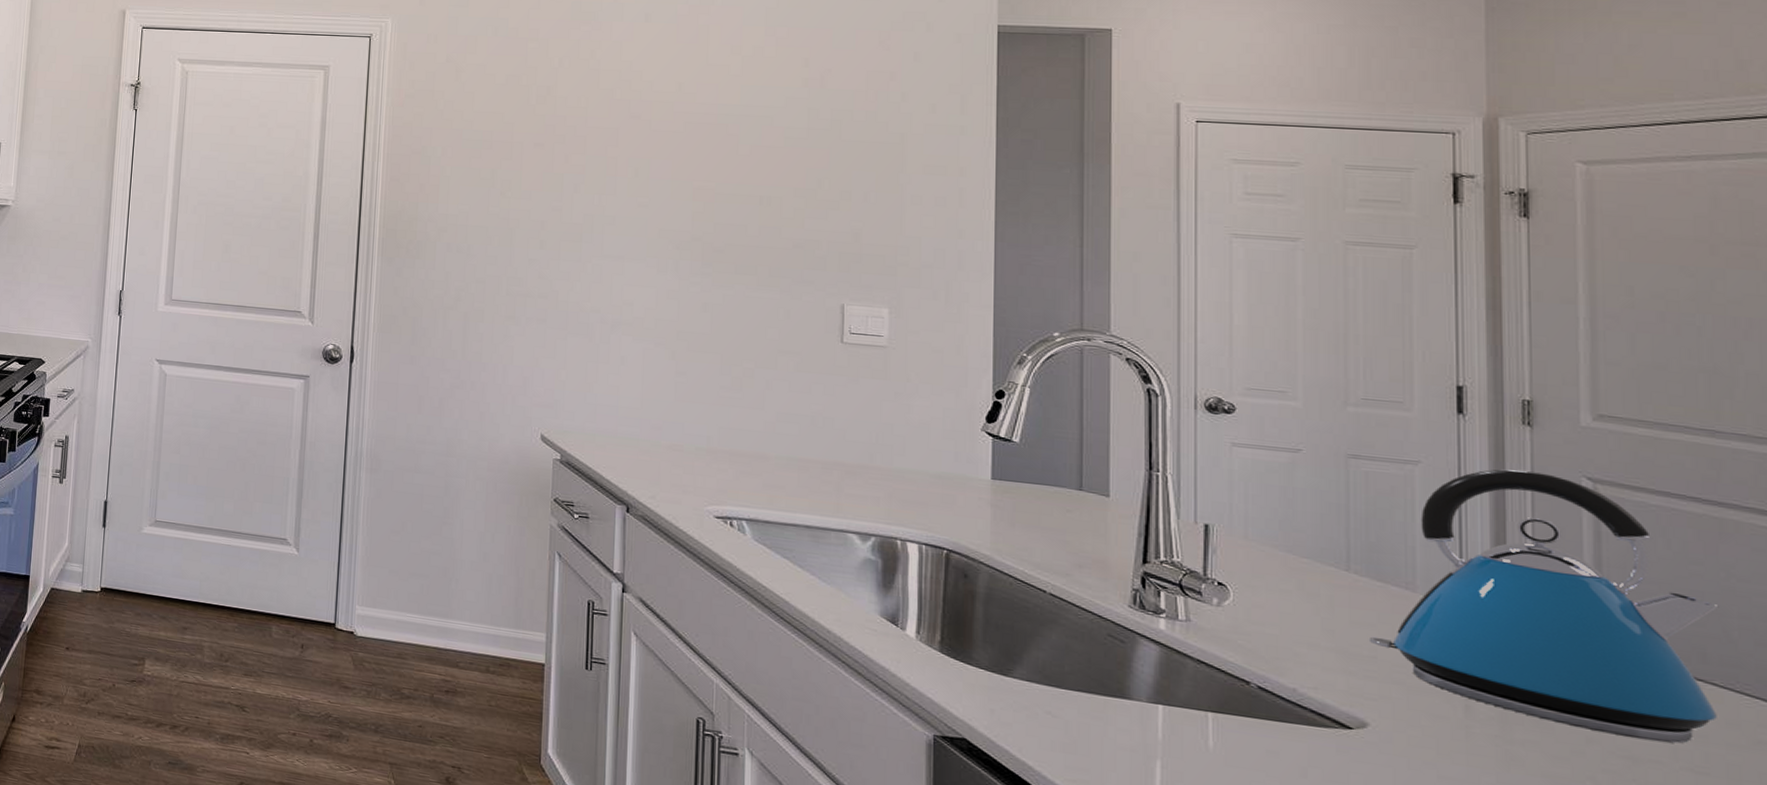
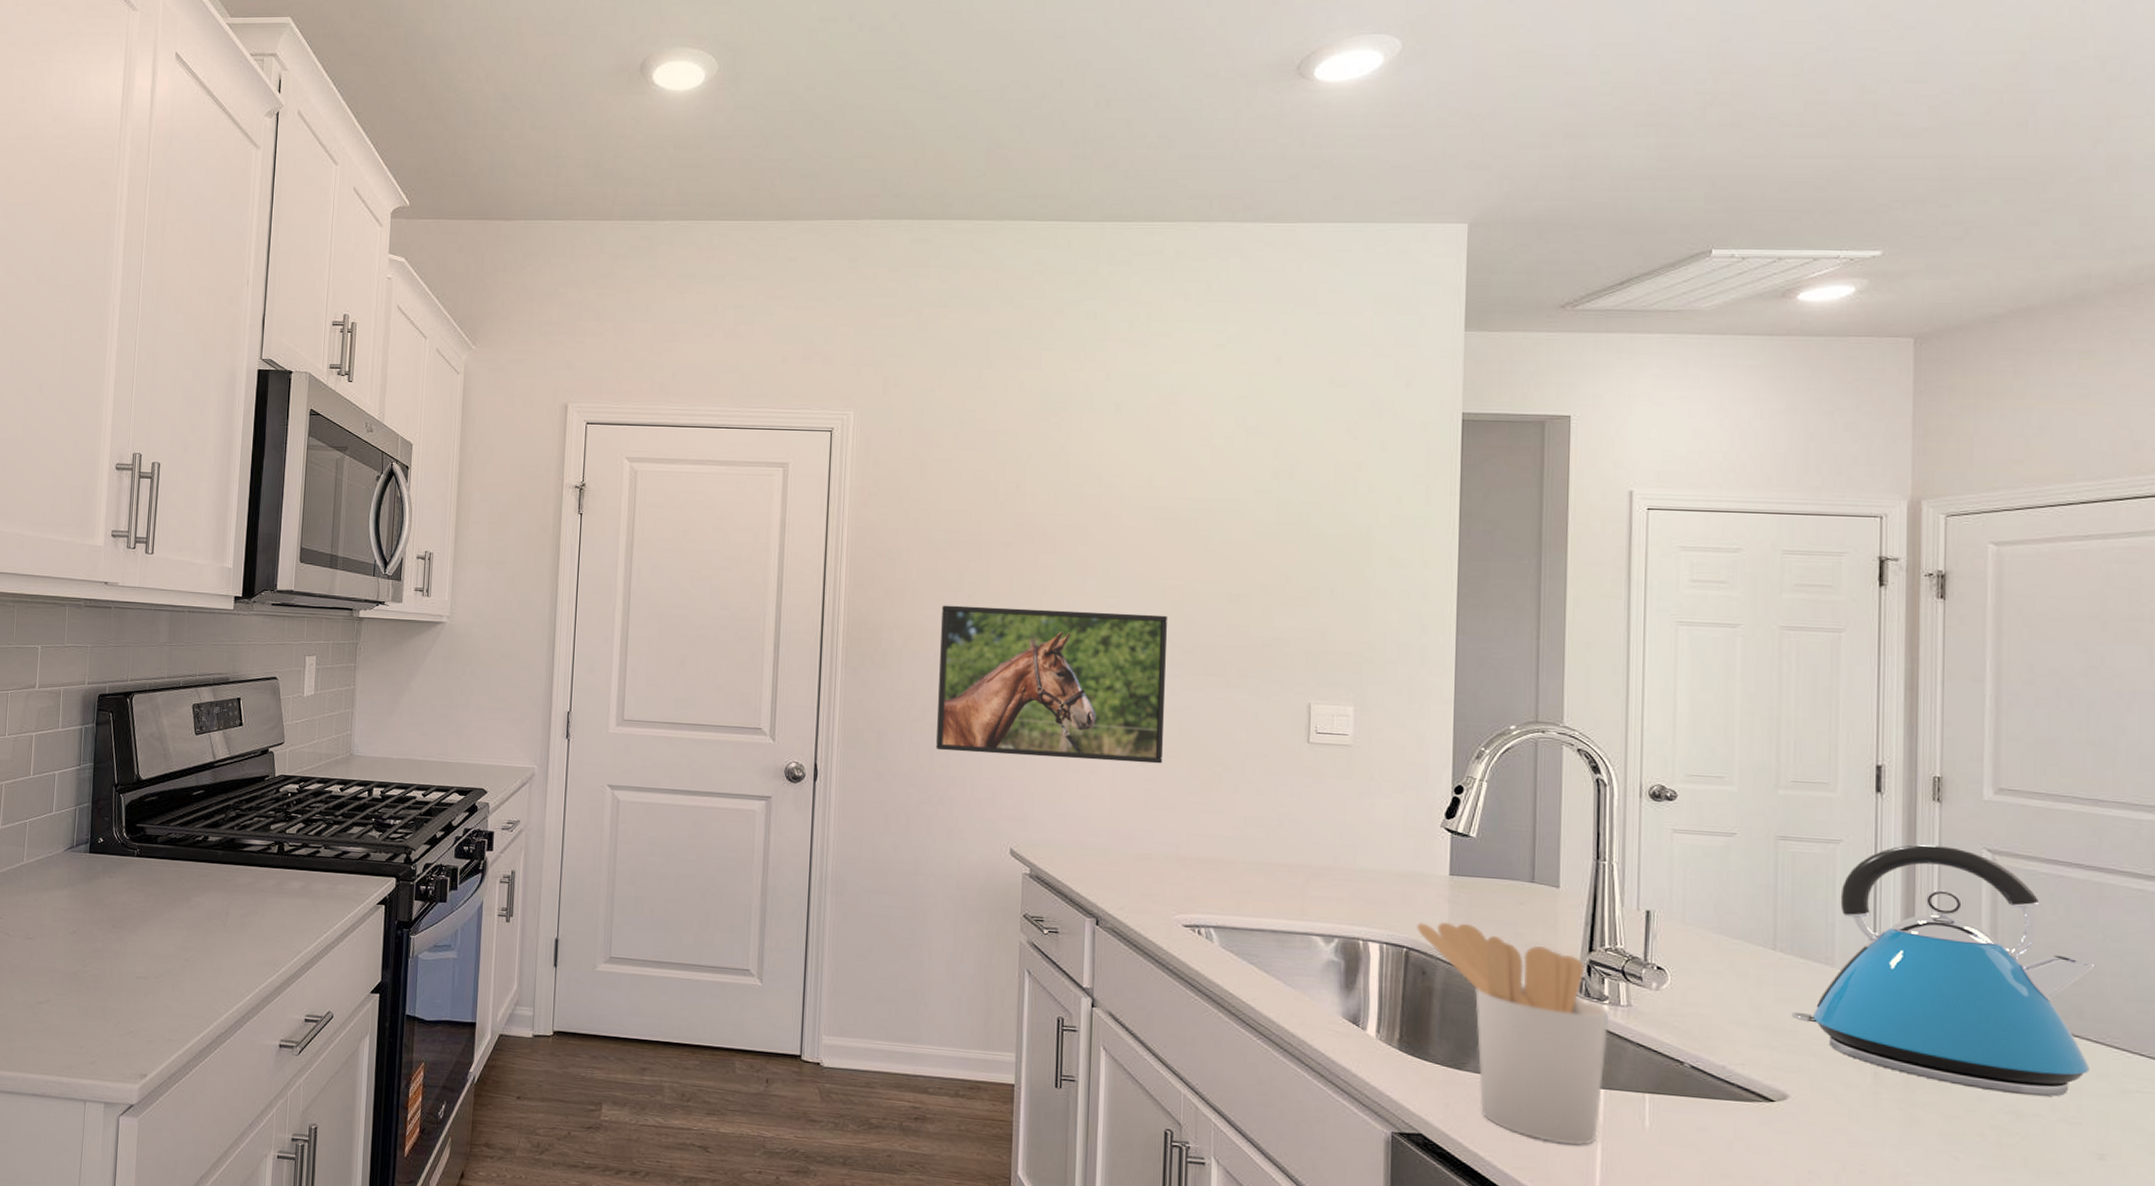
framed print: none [468,200,698,358] -> present [935,605,1167,764]
utensil holder: none [957,525,1167,762] -> present [1417,922,1610,1145]

